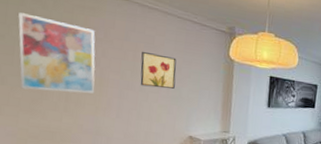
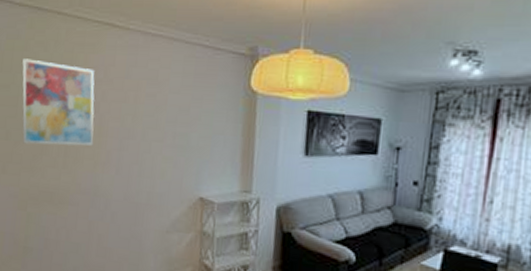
wall art: present [140,51,177,89] -> none [142,90,184,136]

